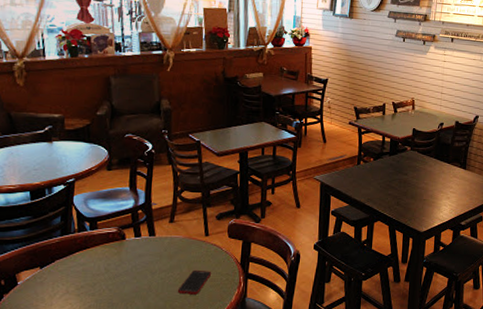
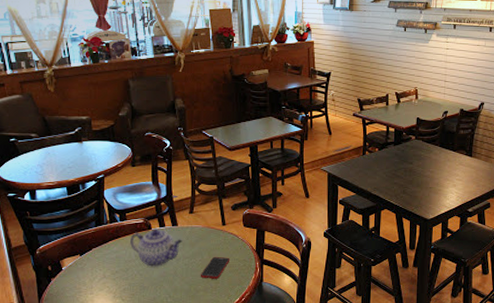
teapot: none [100,239,160,281] -> present [130,228,183,267]

